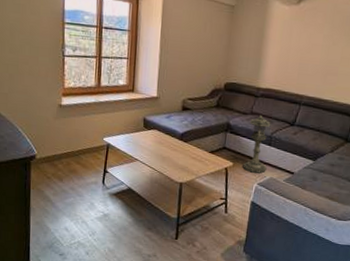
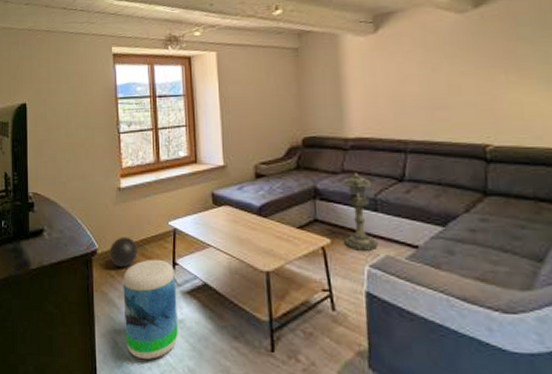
ball: none [47,146,74,172] -> present [109,236,138,268]
stool: none [57,166,105,242] -> present [123,259,178,359]

